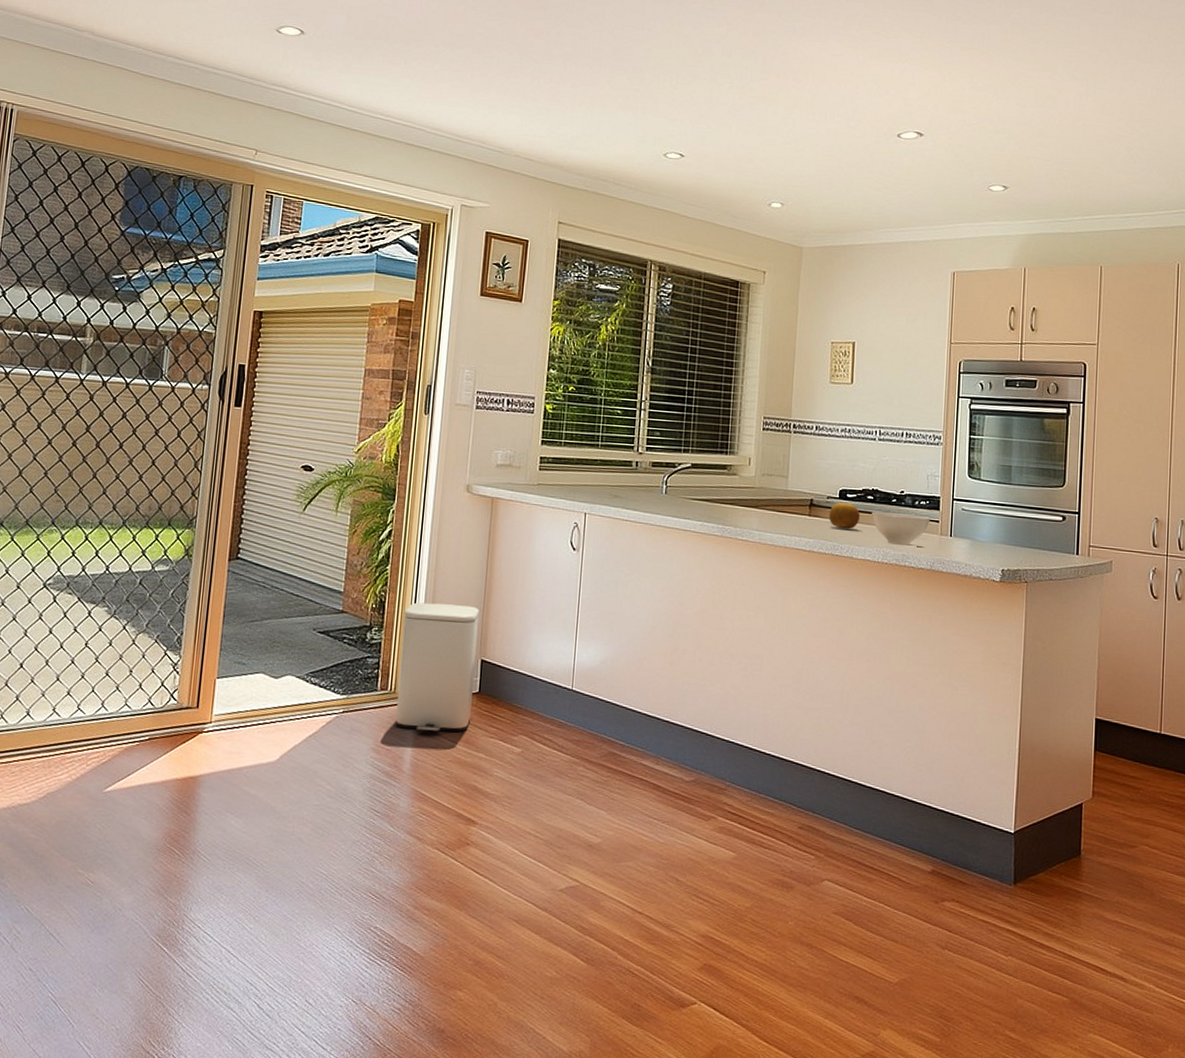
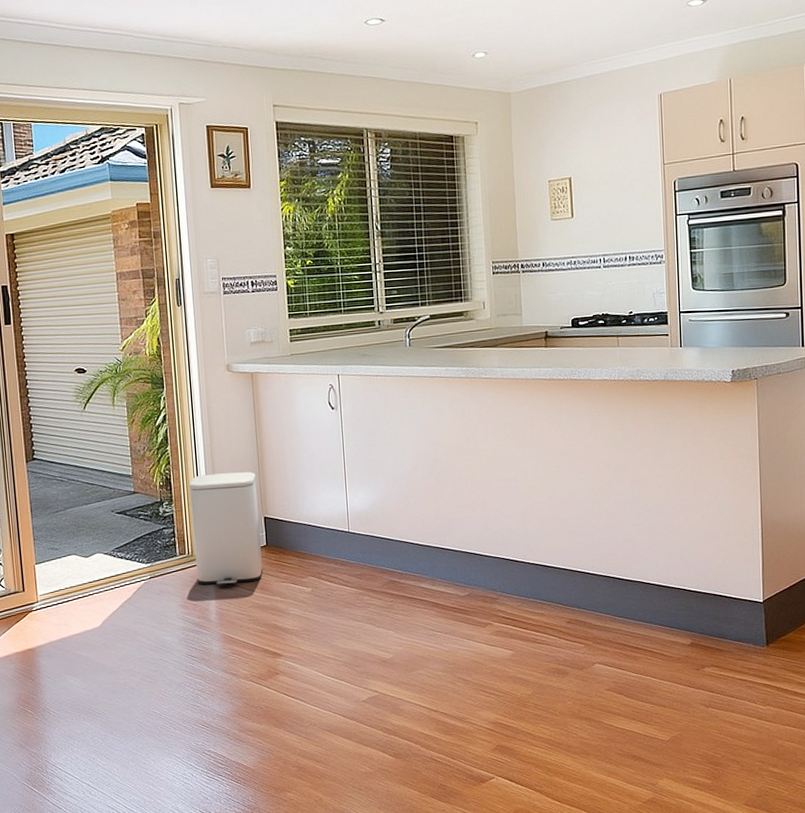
fruit: present [828,502,861,529] -> none [564,330,594,355]
bowl: present [871,512,931,547] -> none [603,331,660,363]

